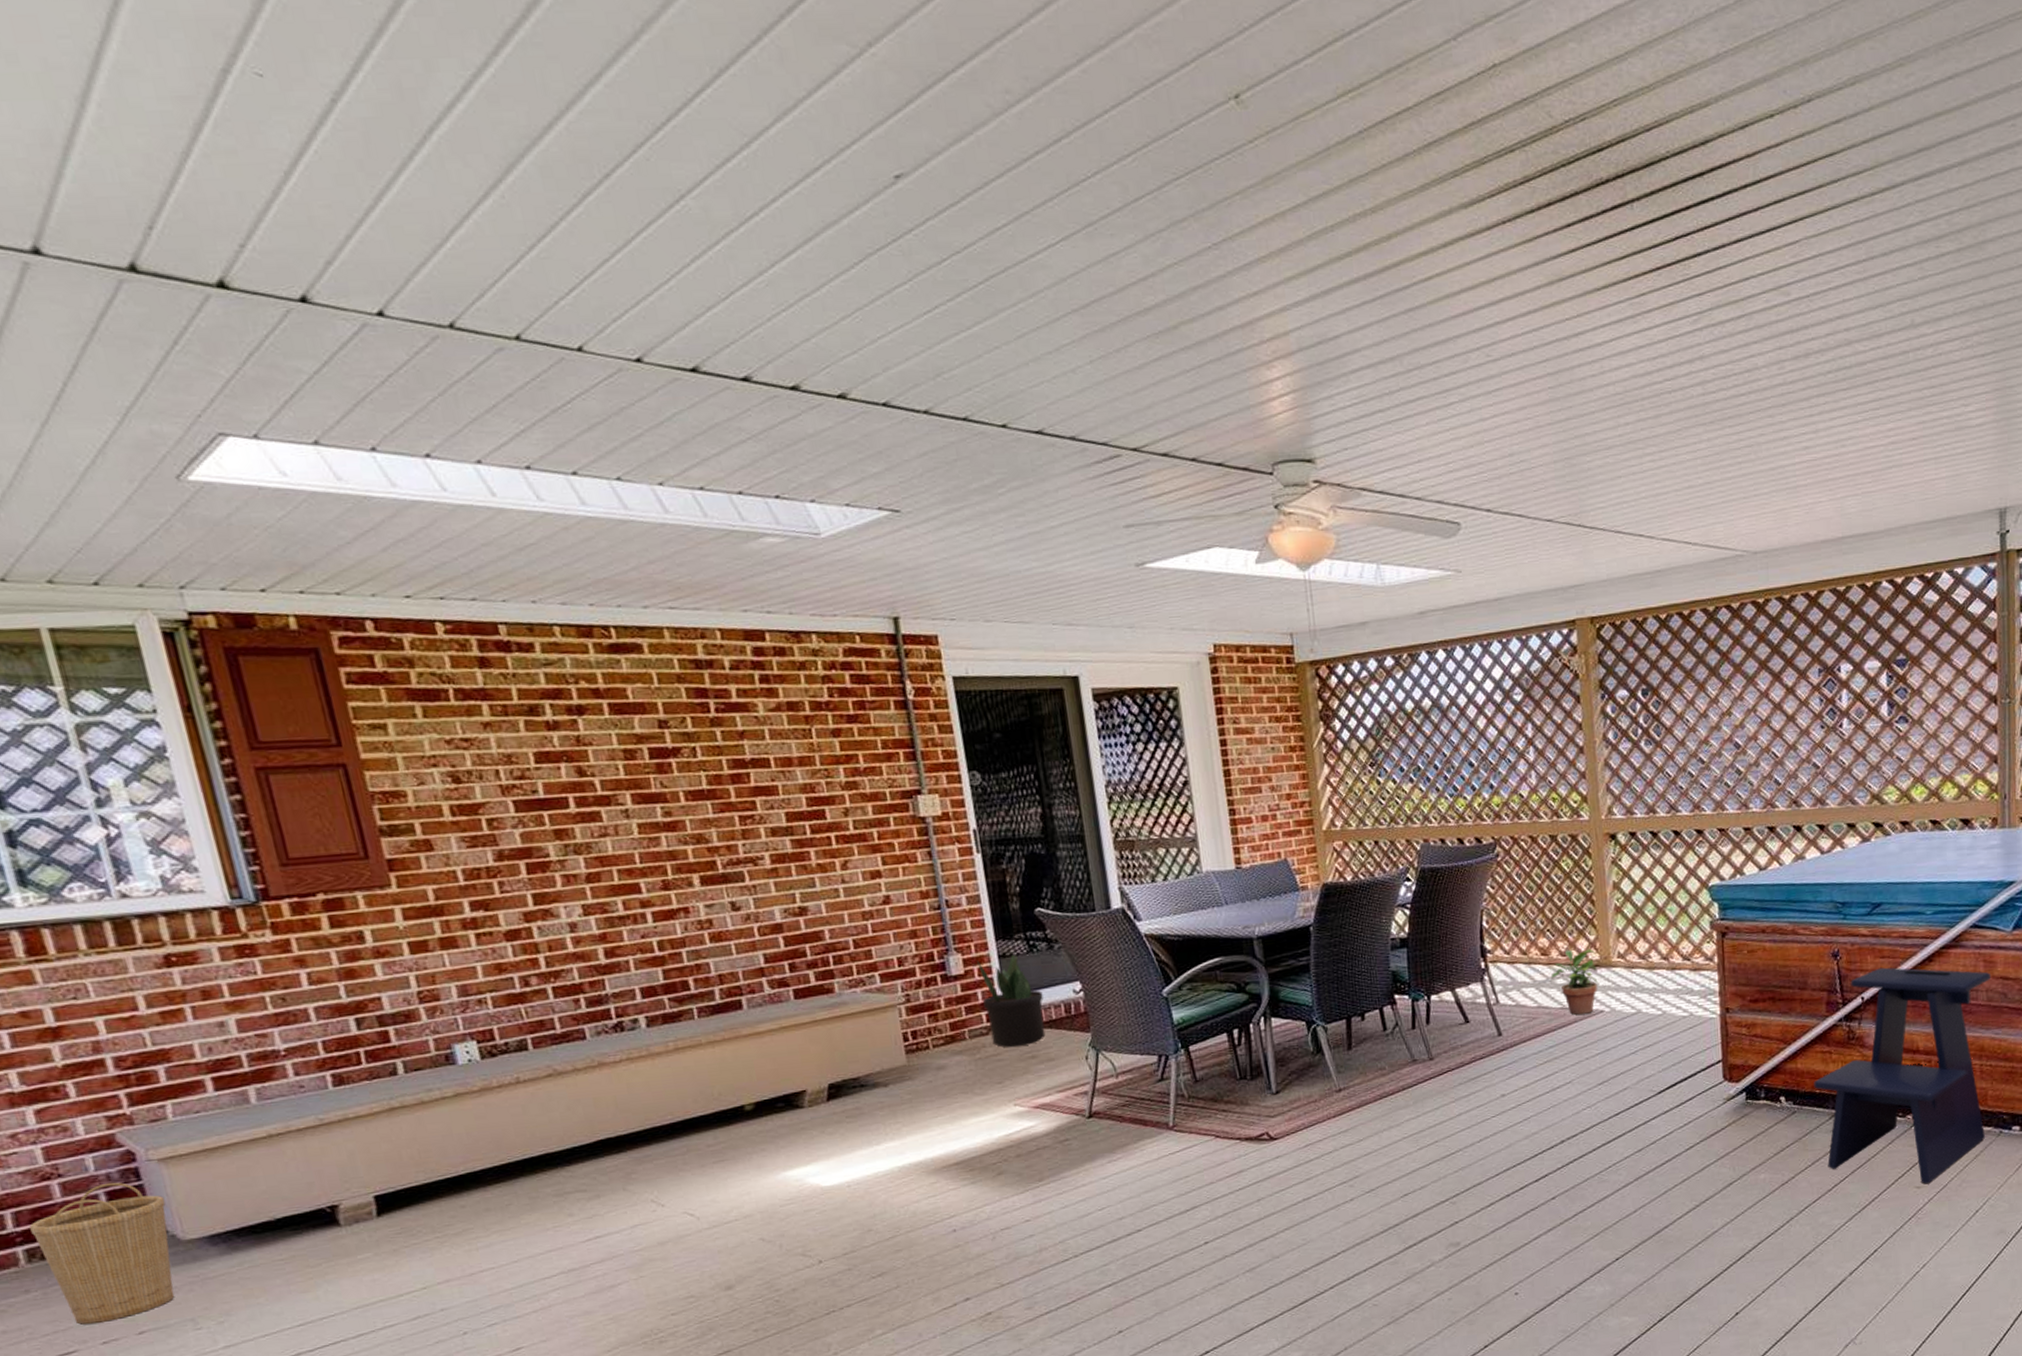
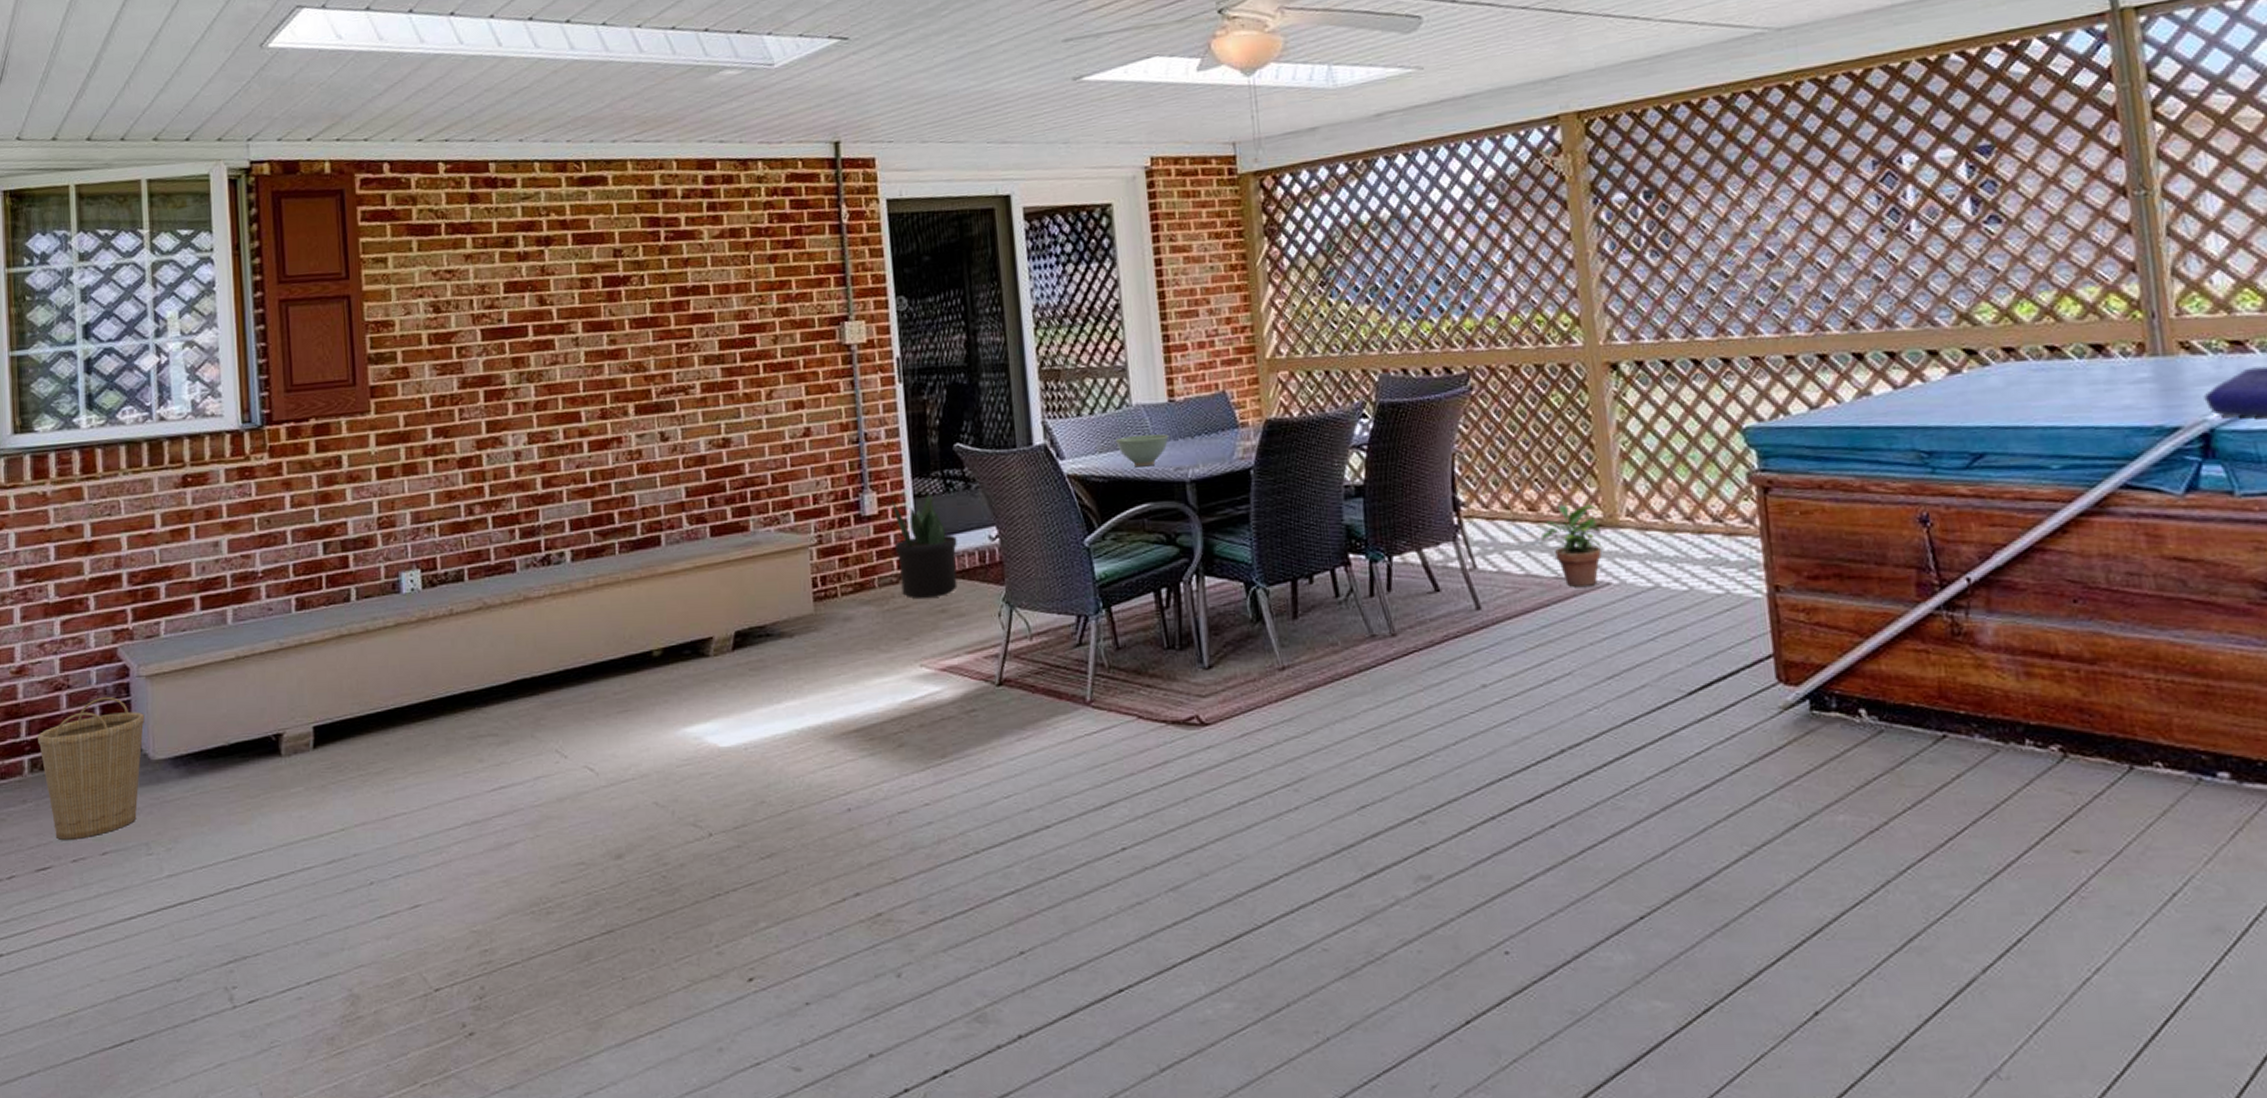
bowl: none [1188,897,1237,927] -> present [1115,434,1169,467]
step stool: present [1814,967,1992,1184] -> none [1906,538,2175,847]

